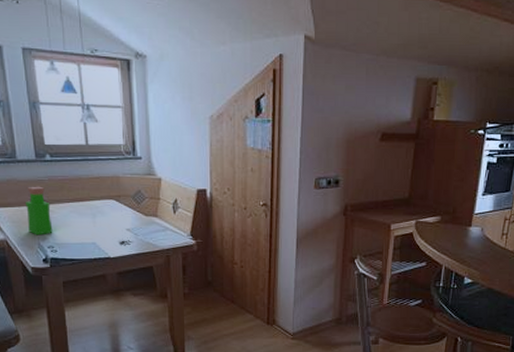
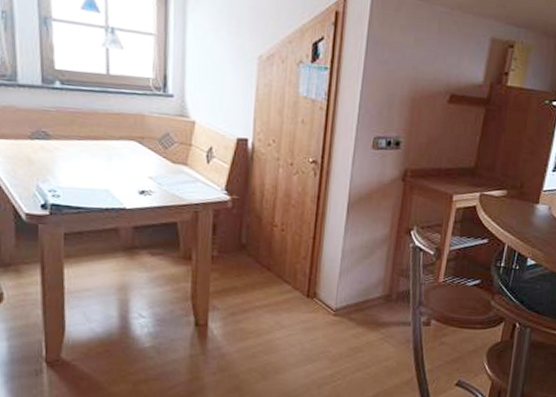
bottle: present [25,186,53,236] -> none [23,117,57,176]

